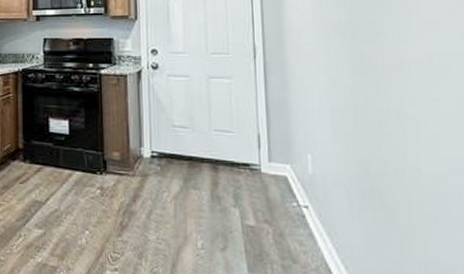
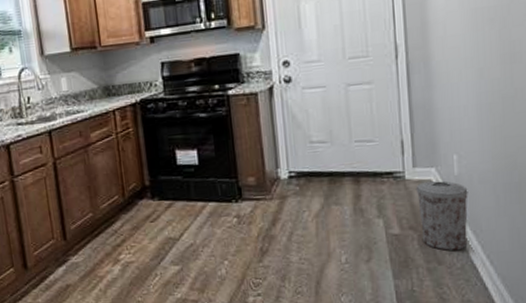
trash can: none [271,178,322,251] -> present [415,181,468,251]

